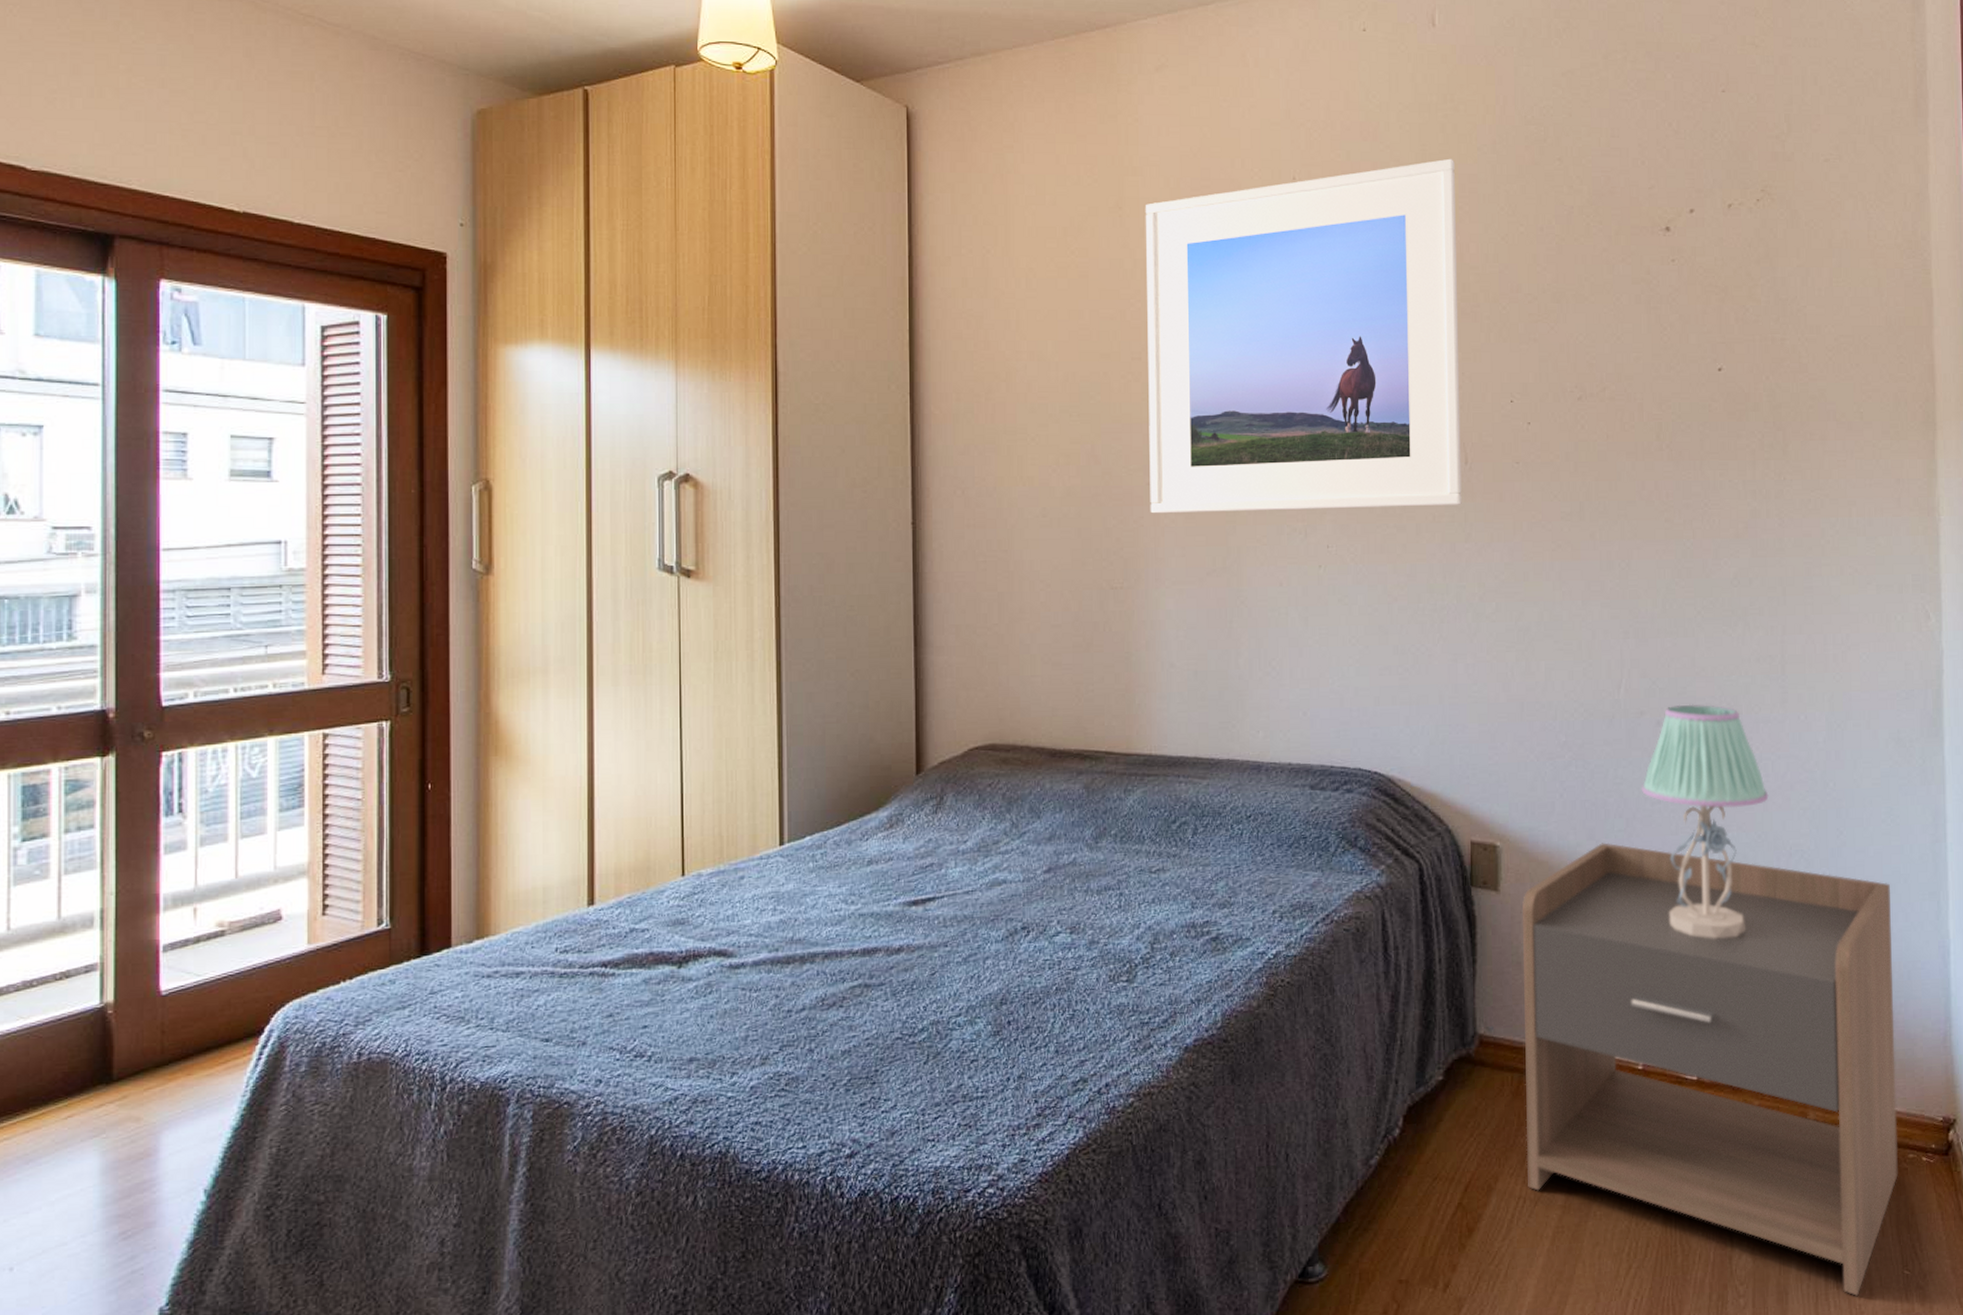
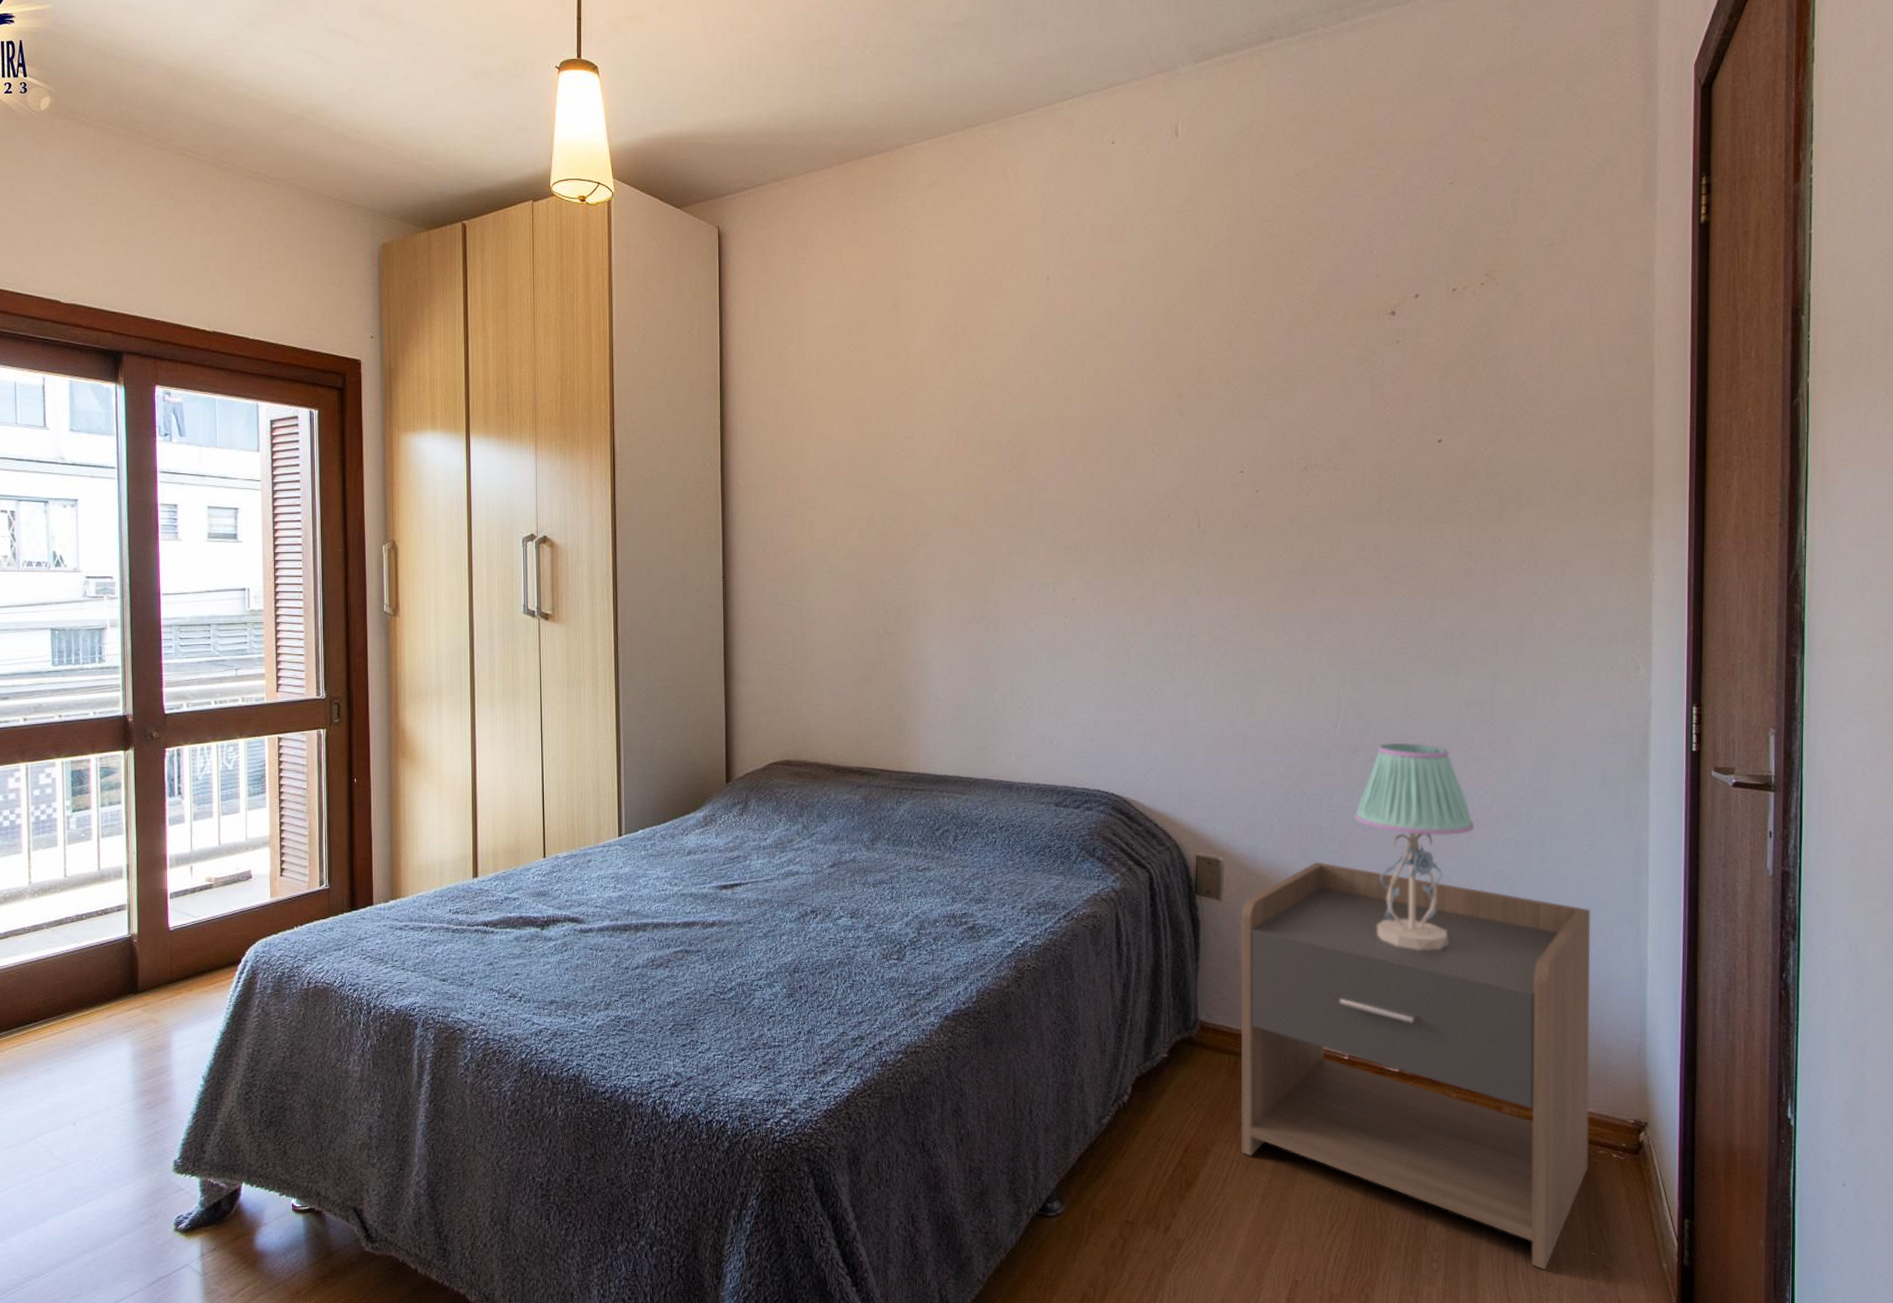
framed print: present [1145,158,1462,514] -> none [917,255,1195,570]

